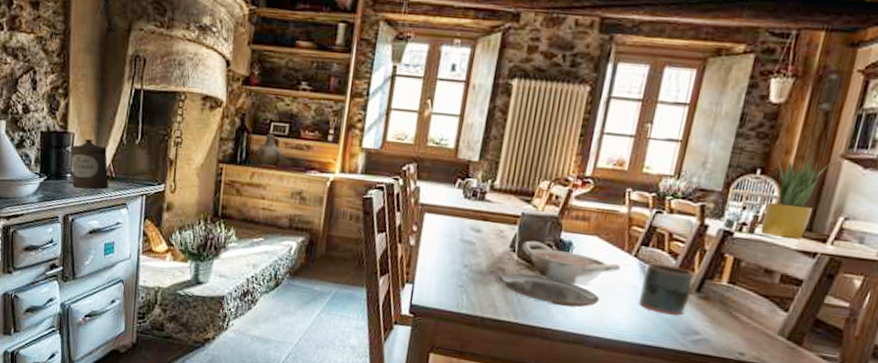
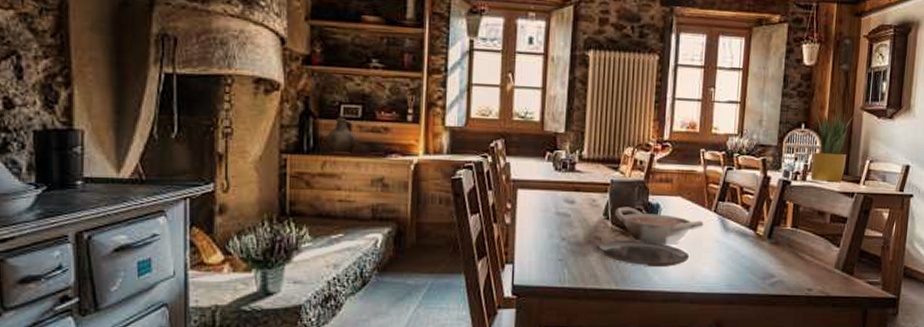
canister: present [70,138,109,190] -> none [80,135,137,198]
mug: present [639,263,695,316] -> none [722,216,766,262]

